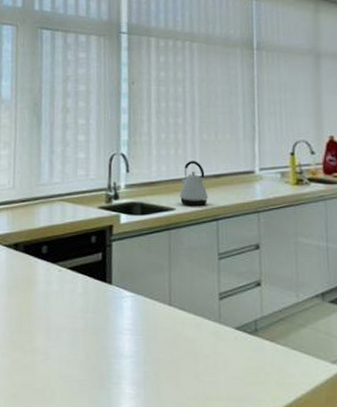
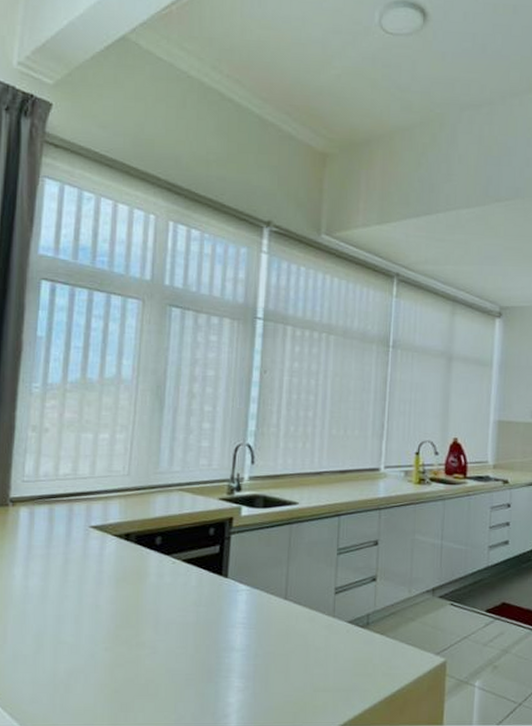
kettle: present [180,161,208,206] -> none [304,455,333,501]

